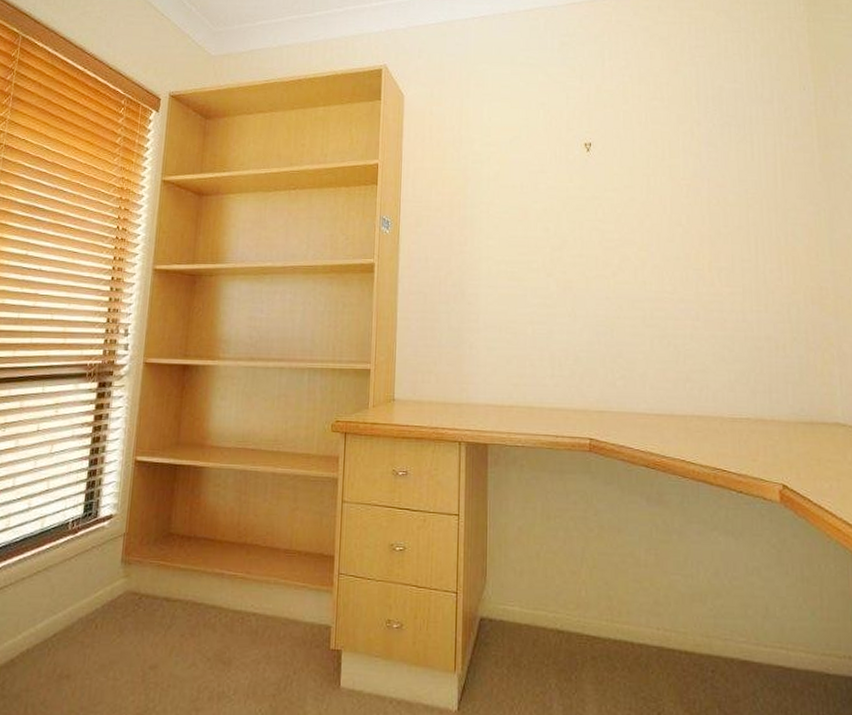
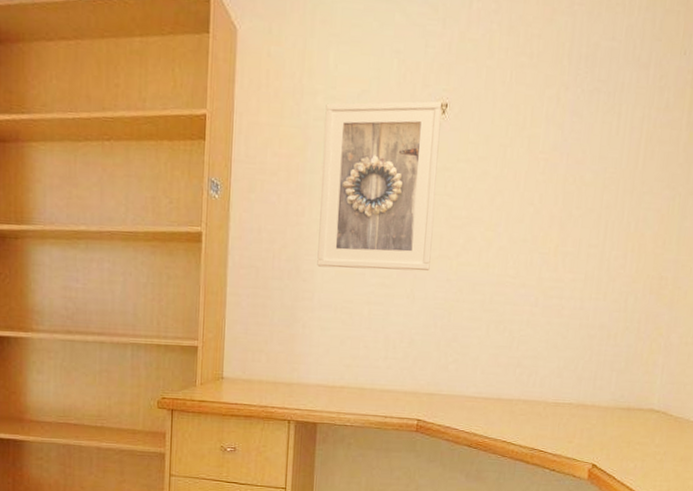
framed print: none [481,141,588,291] -> present [317,101,443,271]

